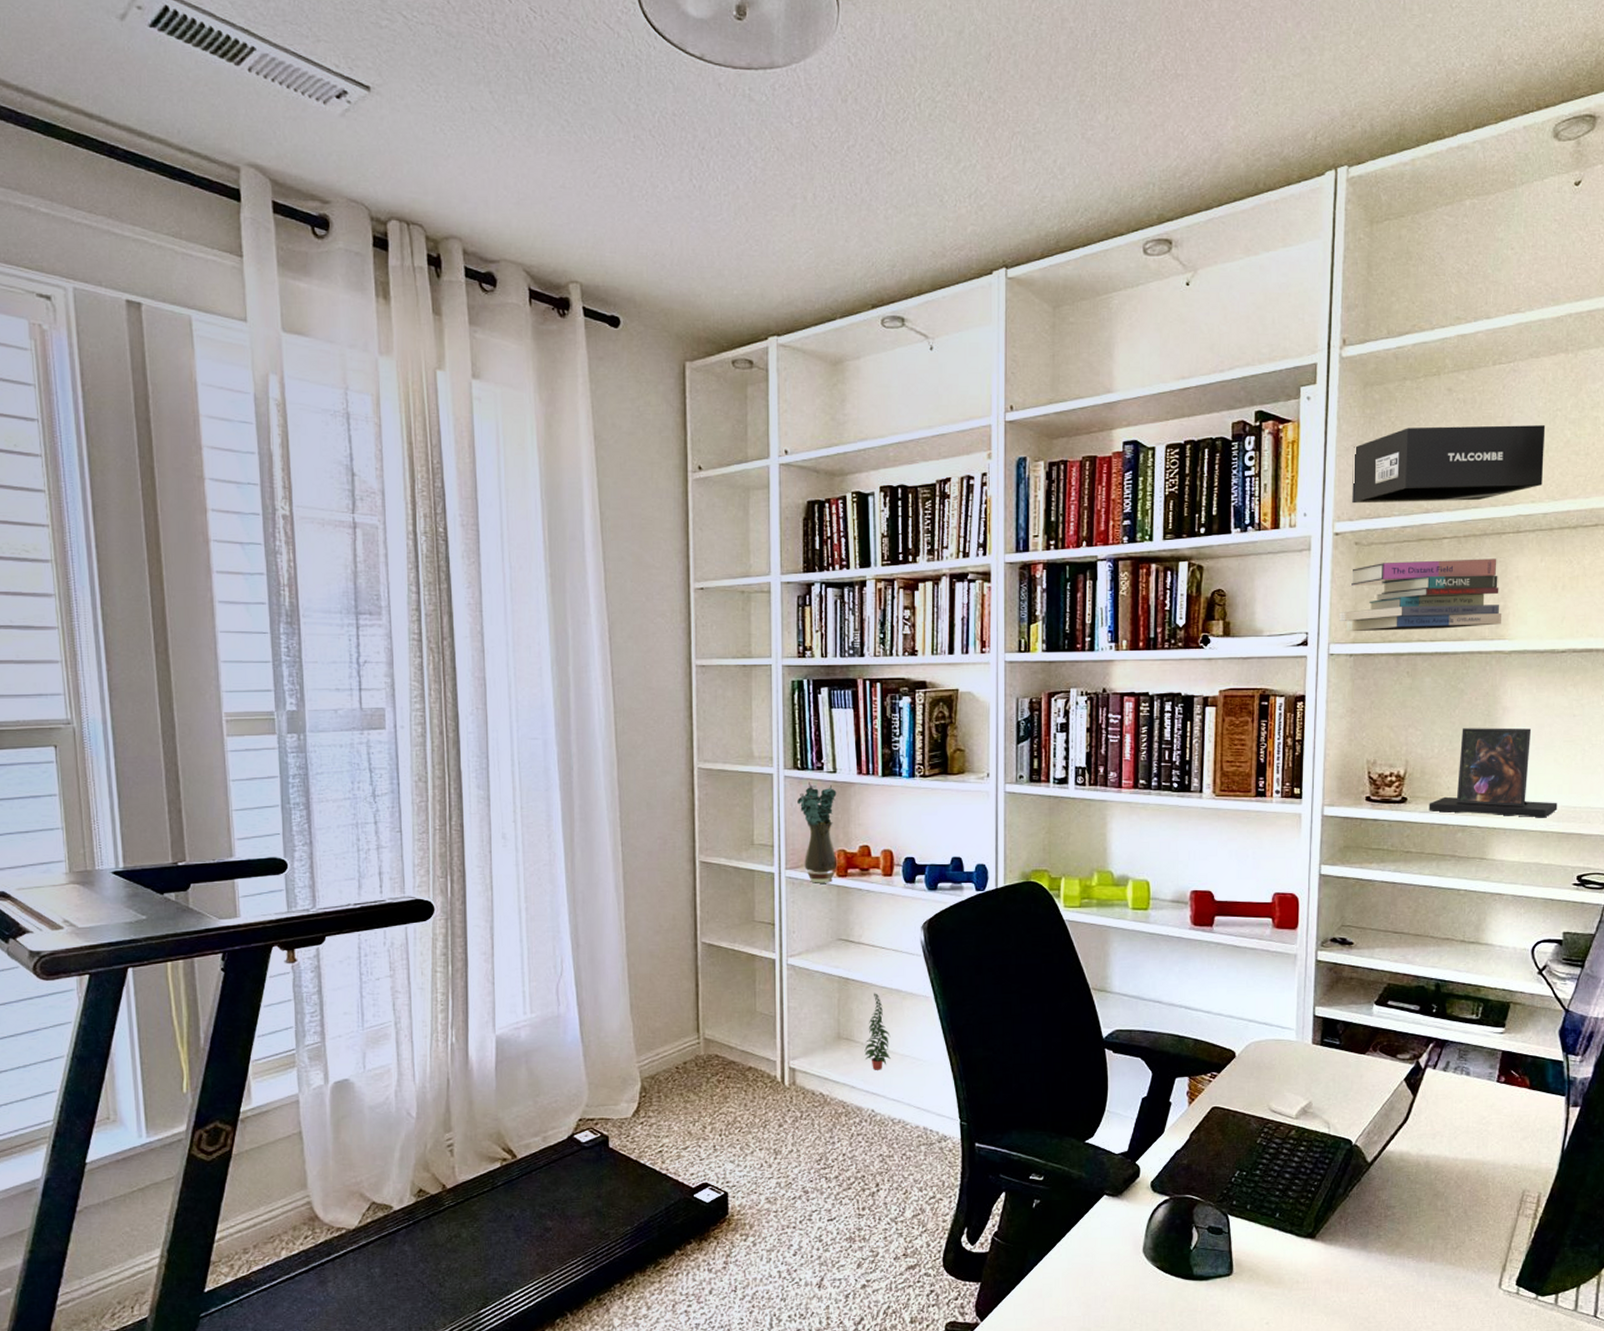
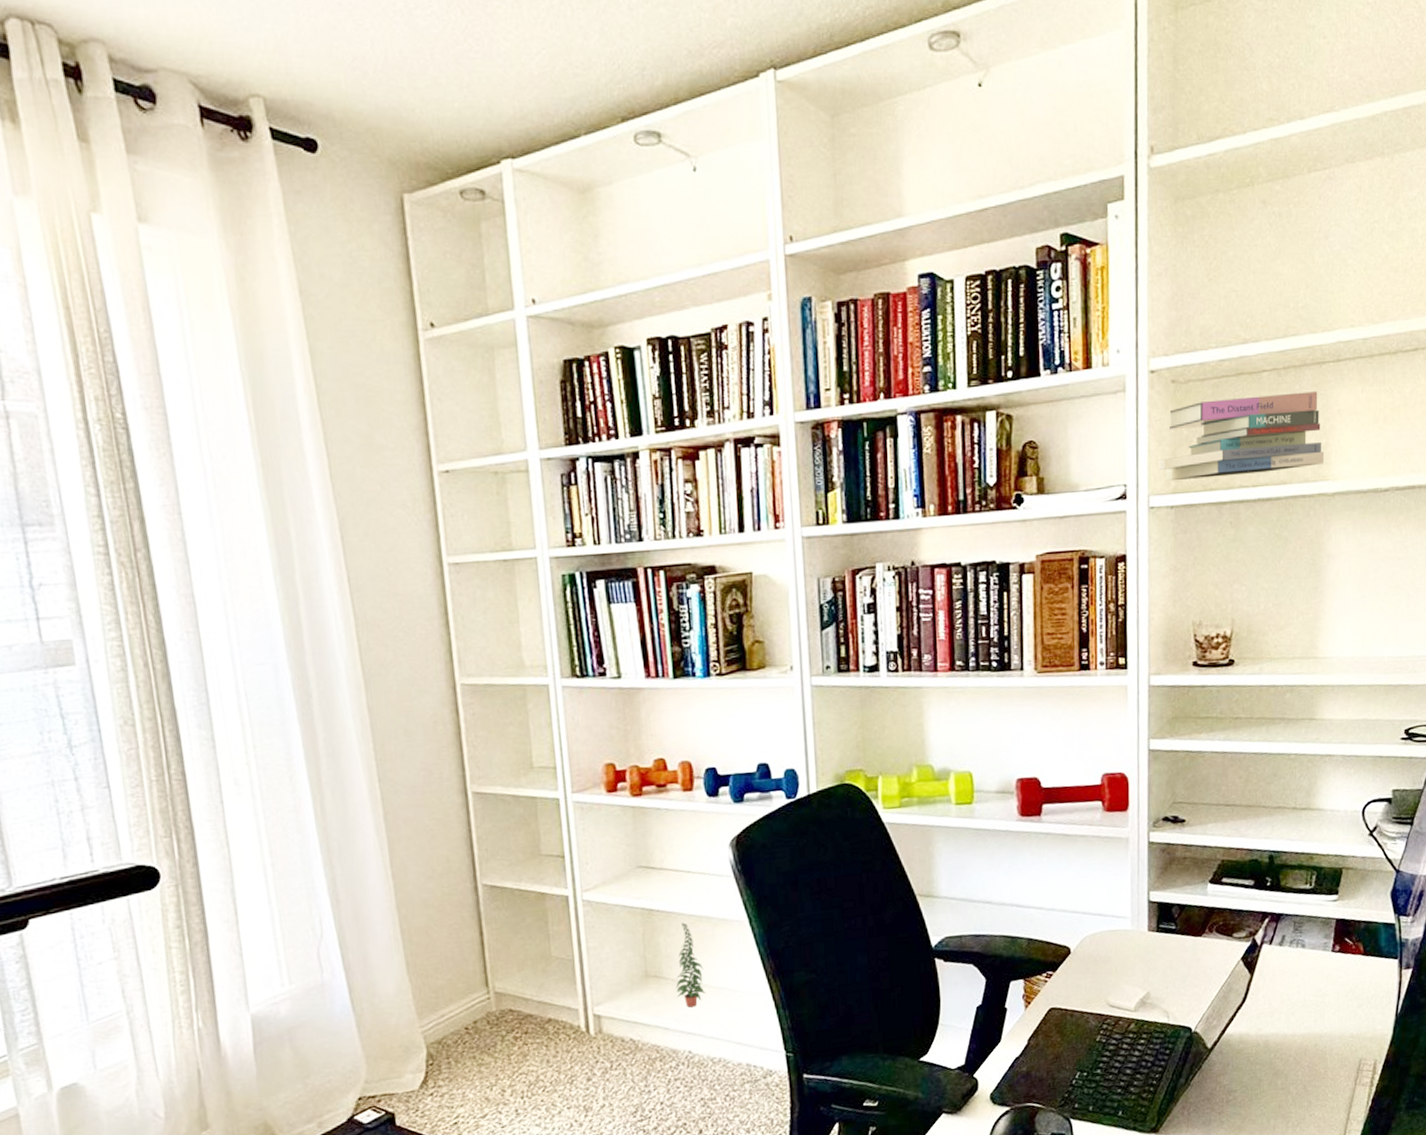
vase: present [797,782,837,883] -> none [579,691,631,806]
box: present [1352,425,1546,504] -> none [1166,240,1363,336]
photo frame: present [1429,728,1558,818] -> none [1256,576,1384,673]

